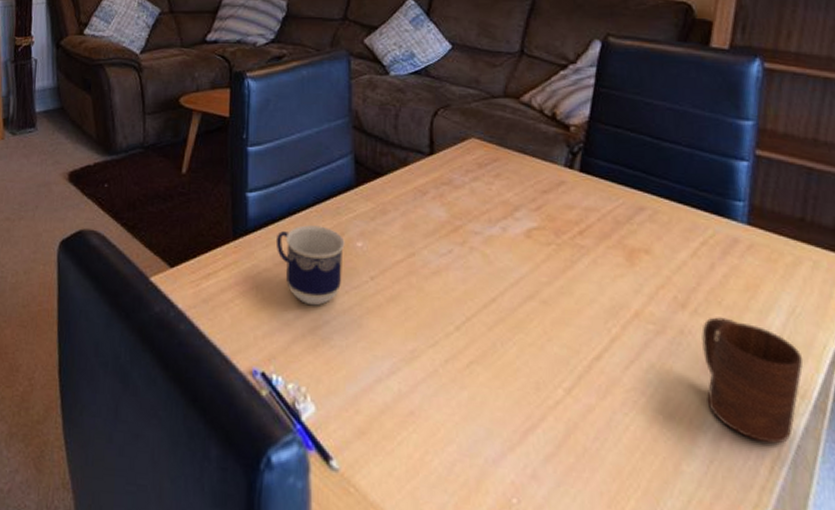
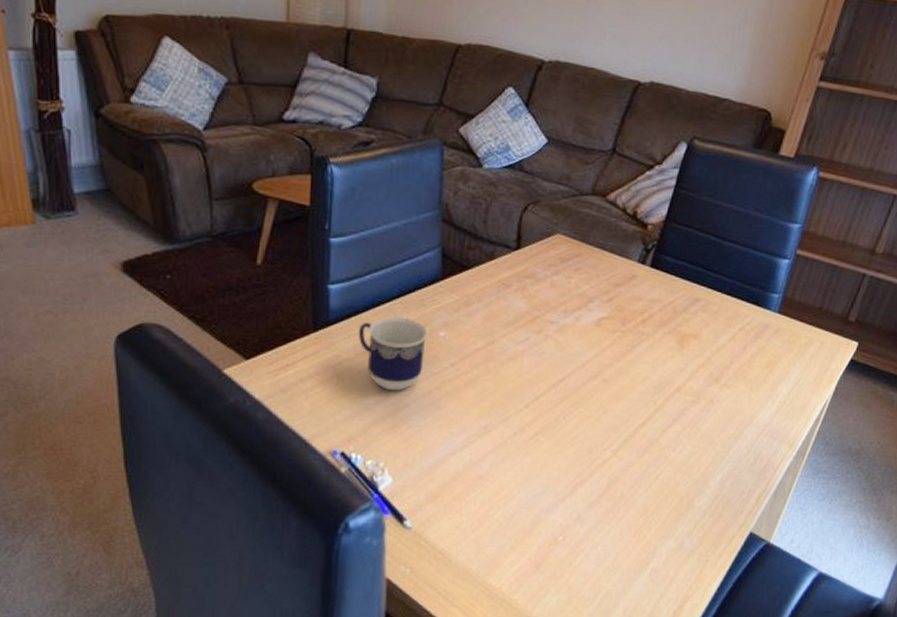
cup: present [701,317,804,444] -> none [721,388,798,481]

